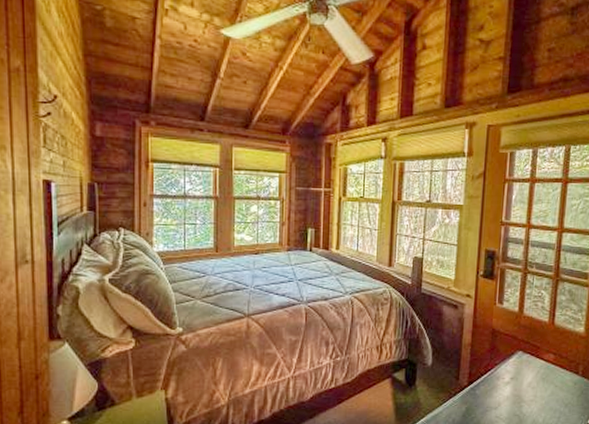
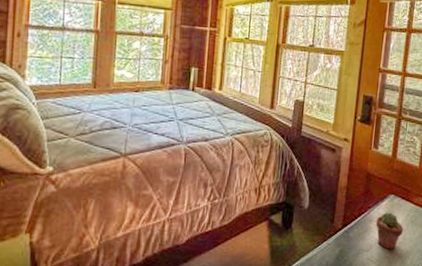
potted succulent: none [503,369,534,408] -> present [375,212,404,250]

